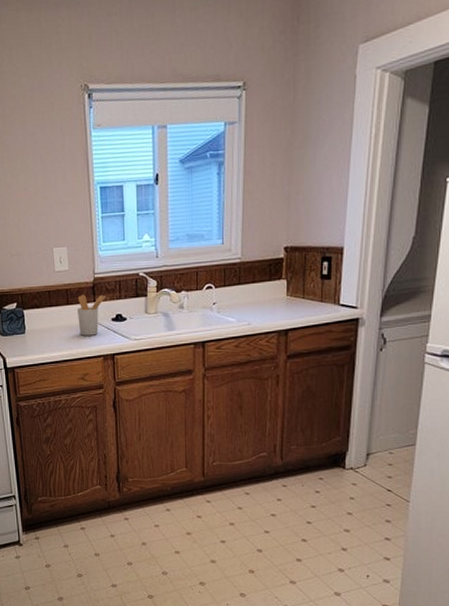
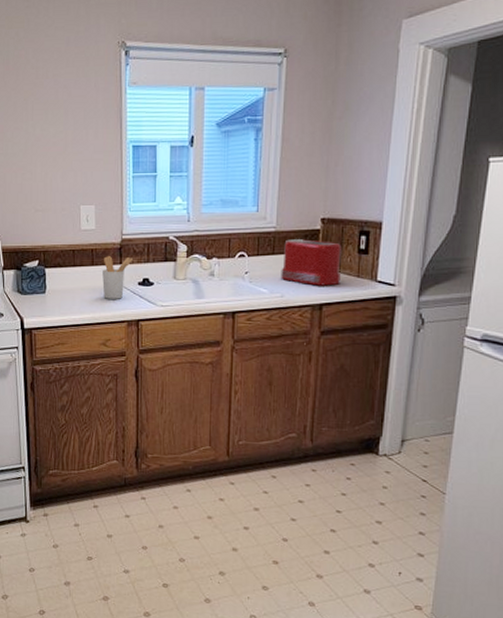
toaster: none [247,268,305,313] -> present [281,239,341,286]

